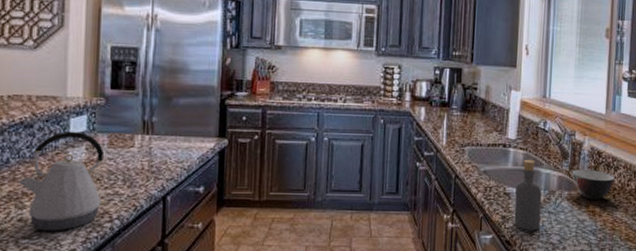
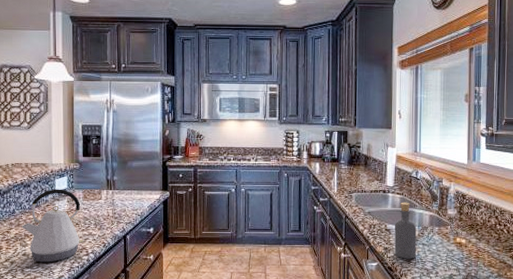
soup bowl: present [572,169,615,199] -> none [441,209,477,233]

